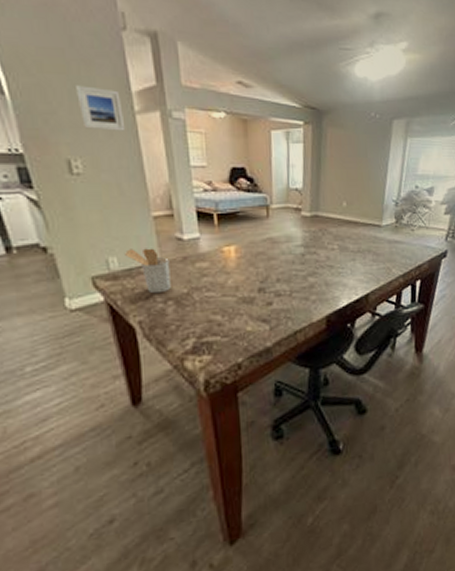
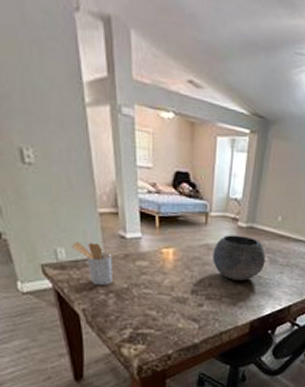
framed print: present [76,85,126,131] -> none [28,69,76,124]
bowl: none [277,225,335,273] -> present [212,235,266,281]

